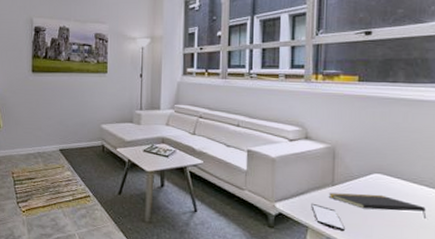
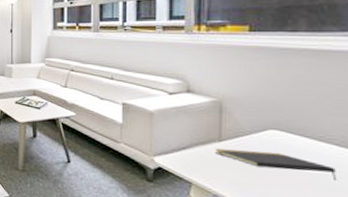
smartphone: present [311,203,345,231] -> none [195,158,235,189]

